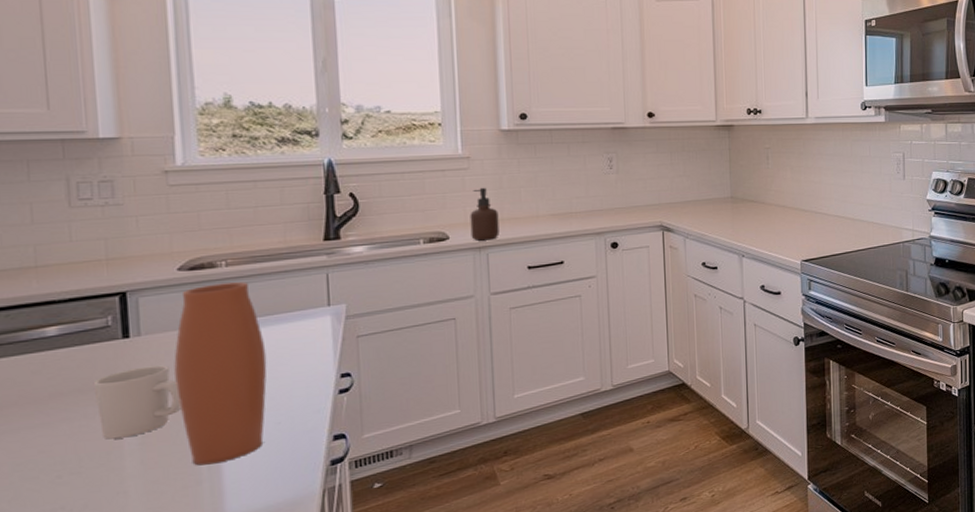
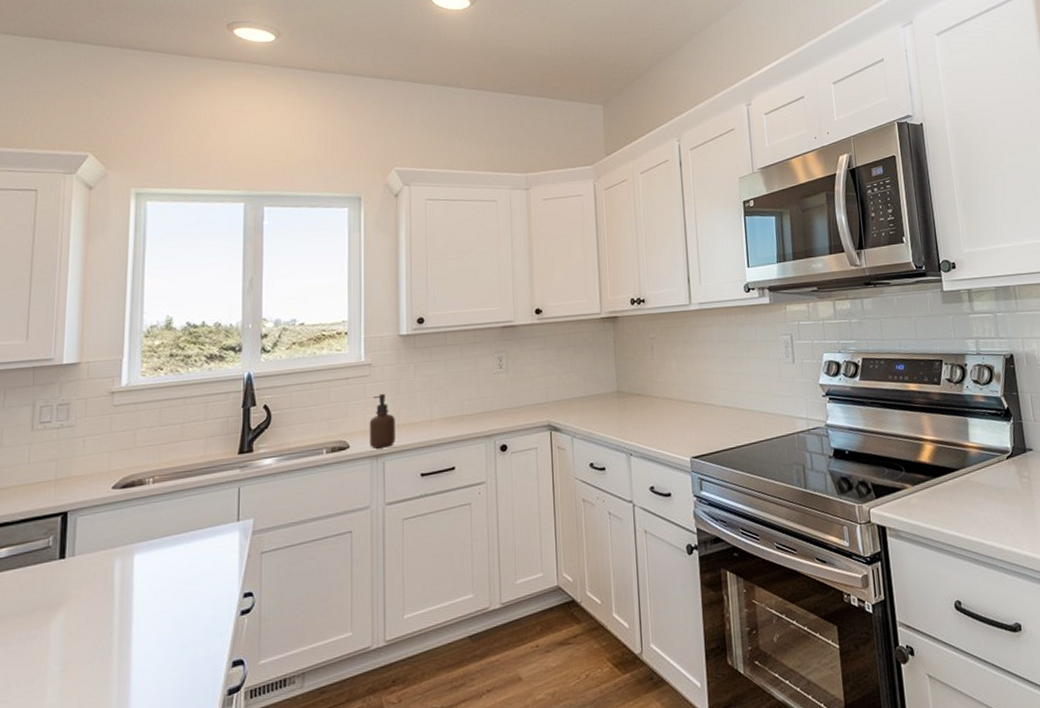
mug: present [93,365,183,440] -> none [29,586,102,666]
vase: present [174,282,267,466] -> none [98,498,180,694]

